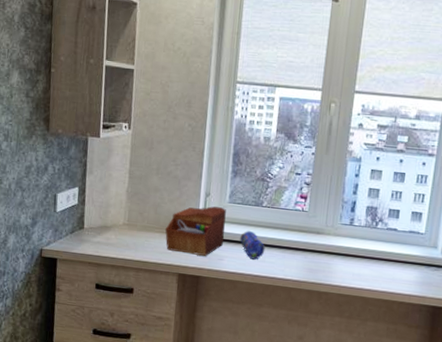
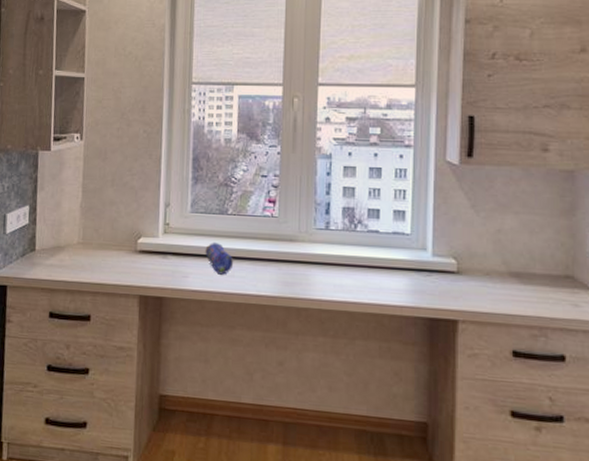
sewing box: present [165,206,226,256] -> none [123,218,188,274]

